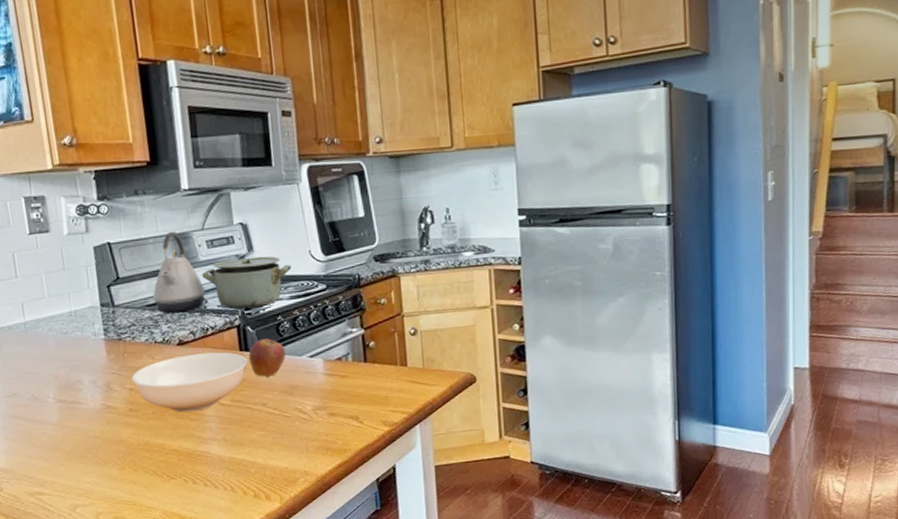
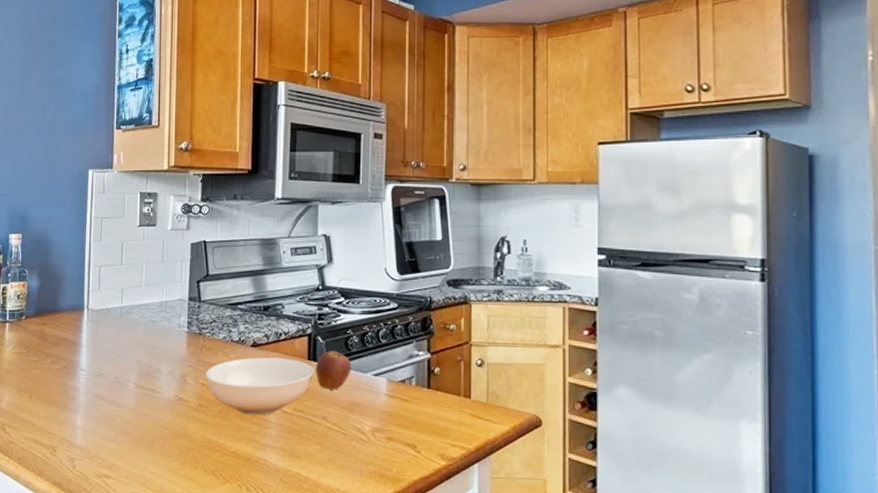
kettle: present [152,231,205,313] -> none [235,236,283,314]
saucepan: present [201,256,291,309] -> none [282,268,366,318]

